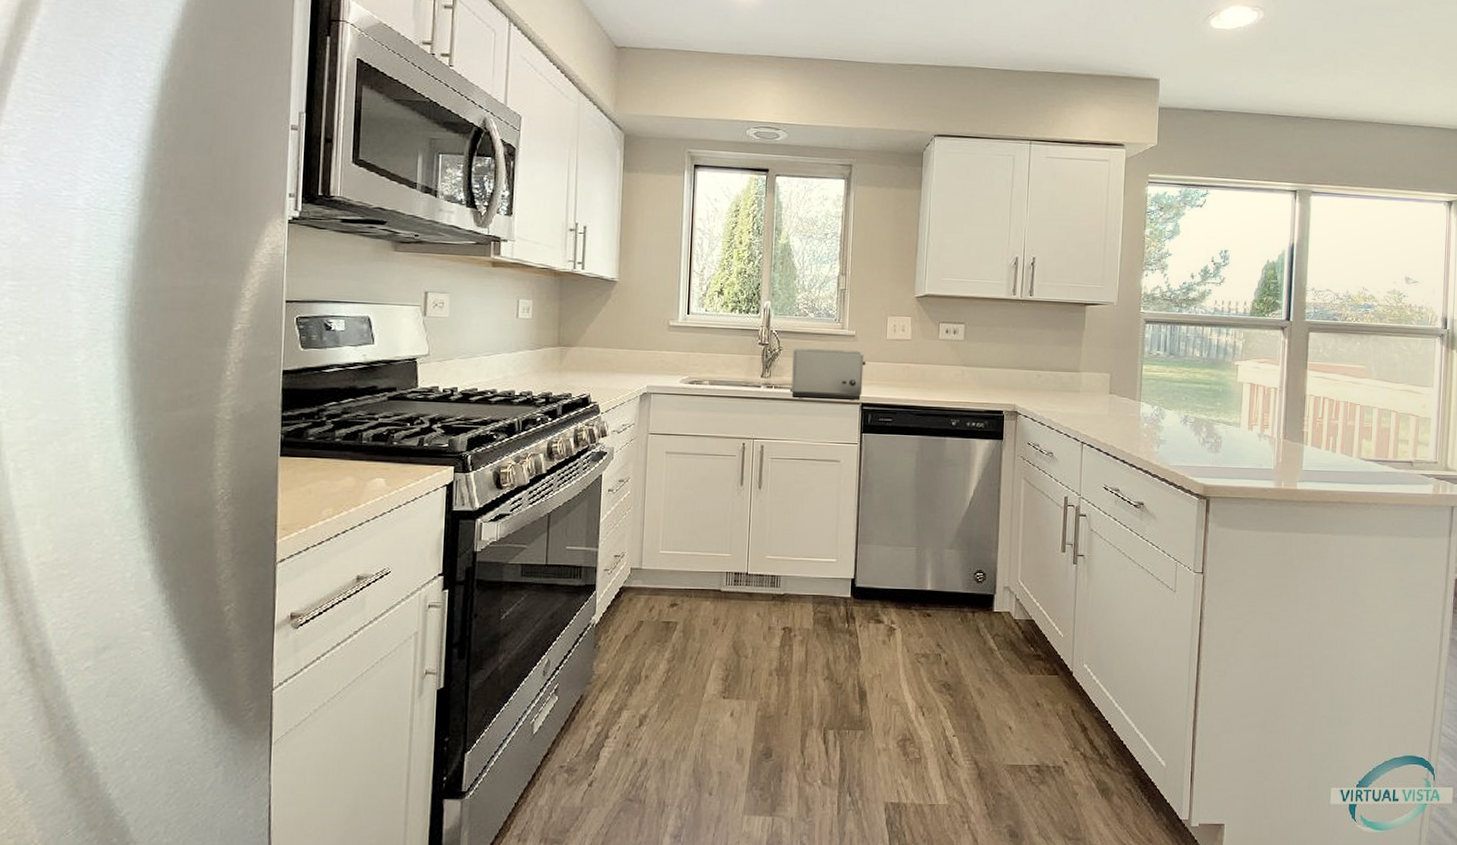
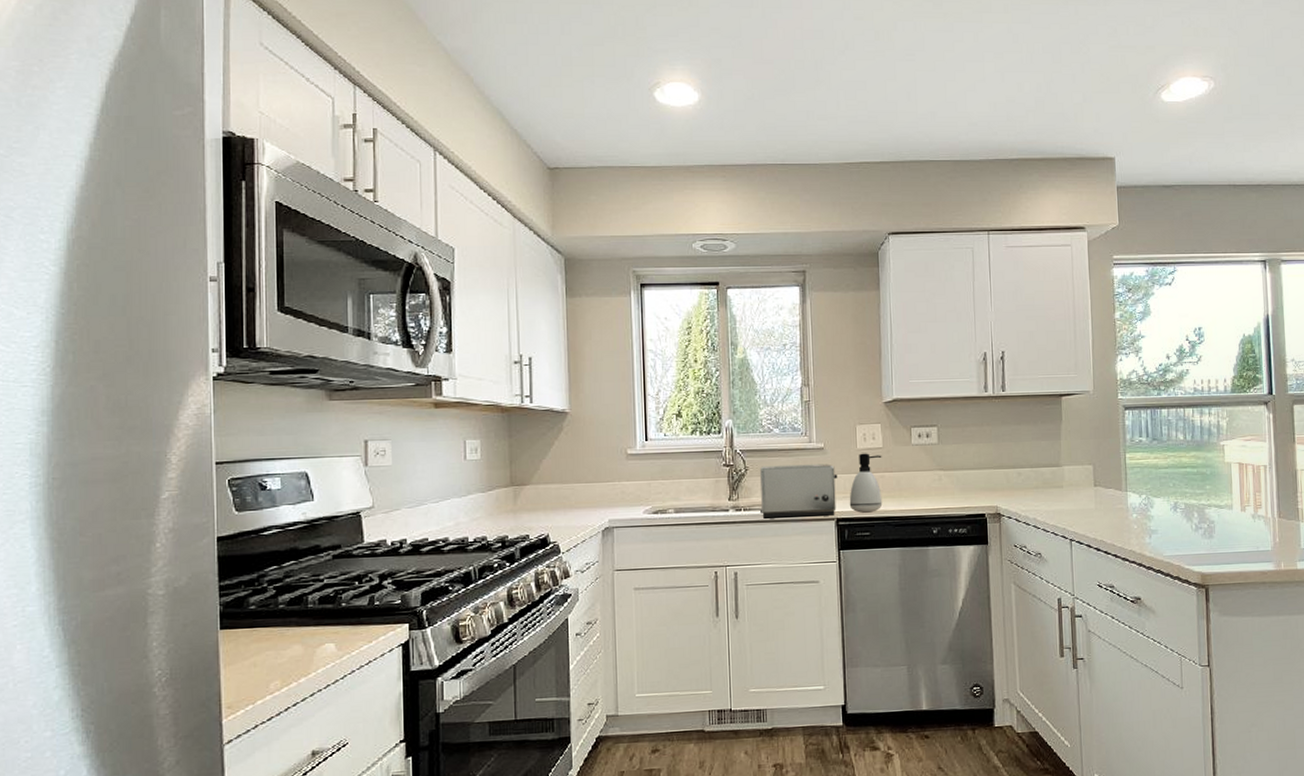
soap dispenser: none [875,343,910,401] -> present [849,453,883,514]

